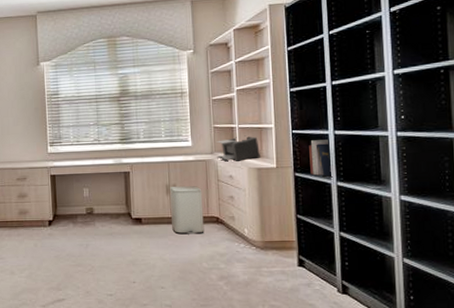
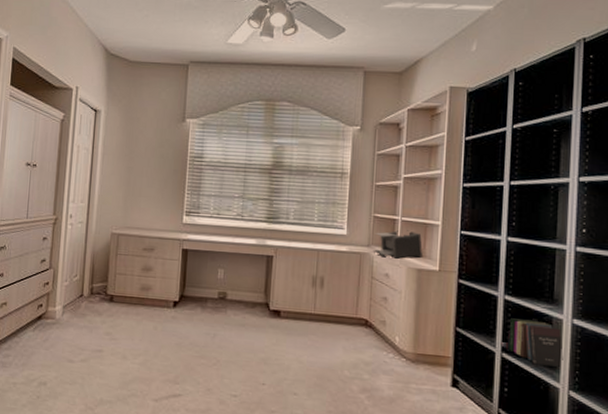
pedal bin: present [170,185,205,235] -> none [314,278,353,337]
books: present [309,140,331,177] -> none [476,245,499,288]
books: none [338,199,395,239] -> present [501,318,564,367]

